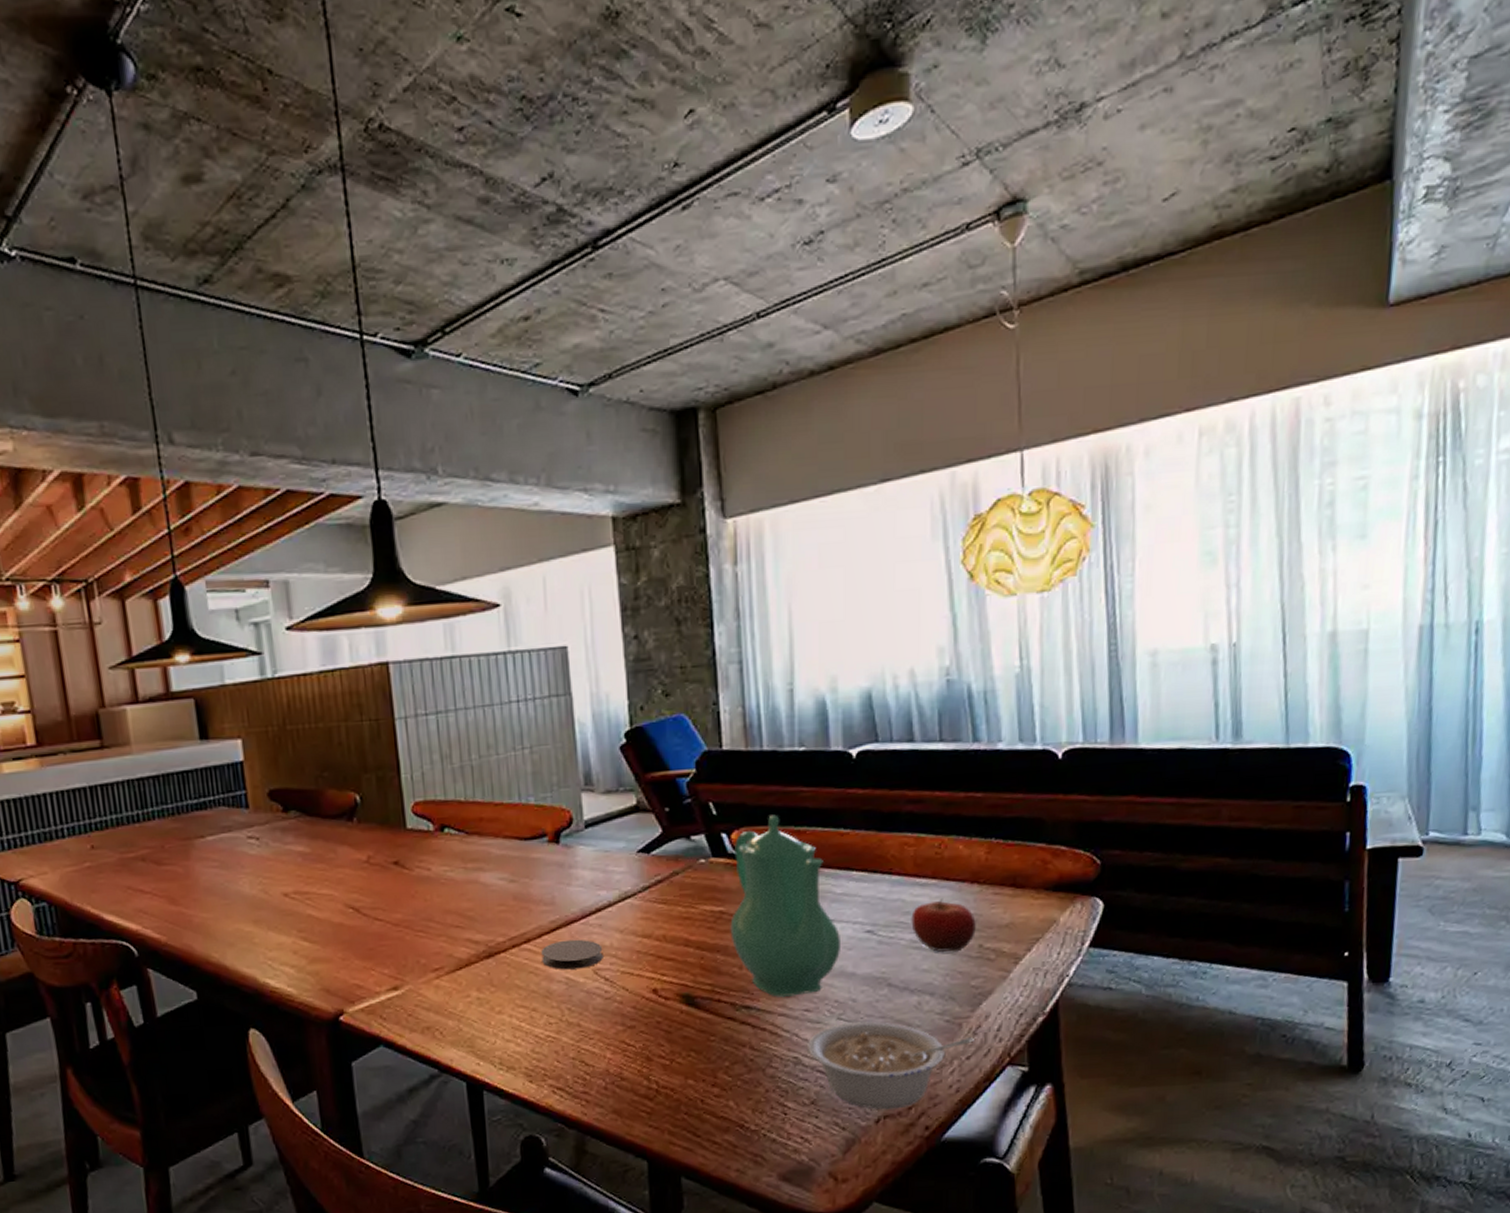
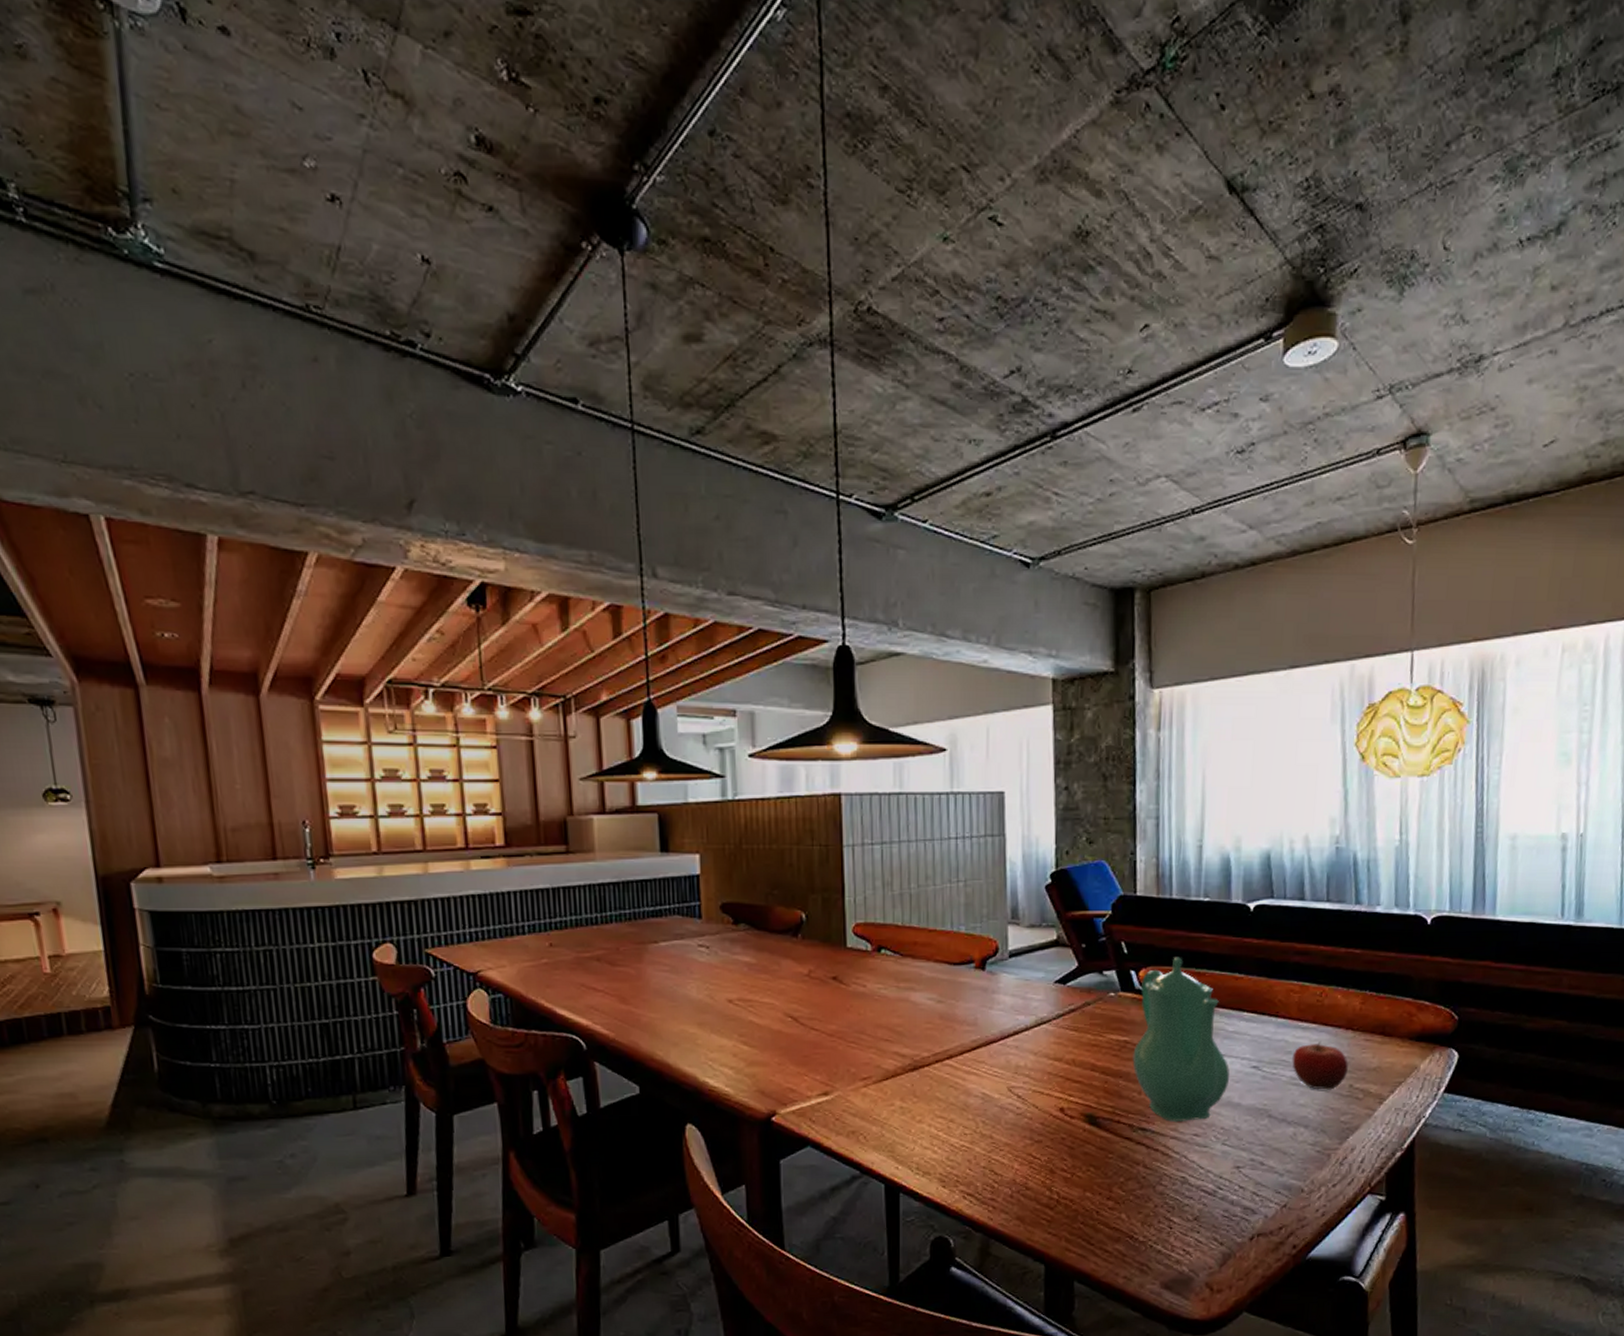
coaster: present [541,939,603,970] -> none [962,1058,1018,1086]
legume: present [808,1021,974,1110] -> none [1194,1148,1340,1229]

